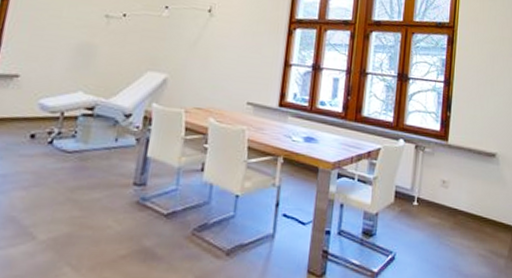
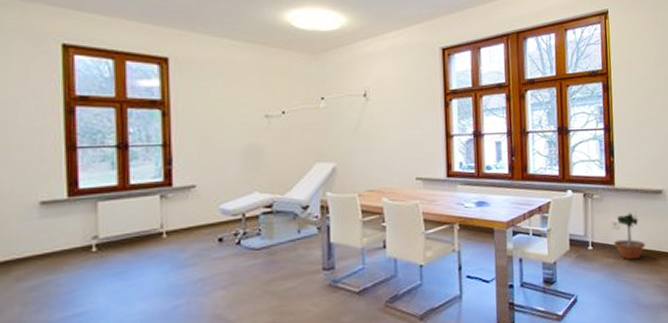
potted tree: none [439,171,473,223] -> present [613,211,646,260]

